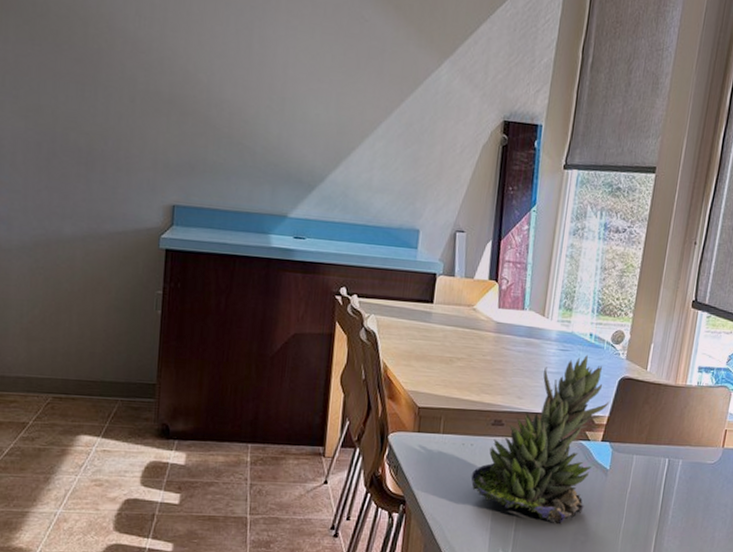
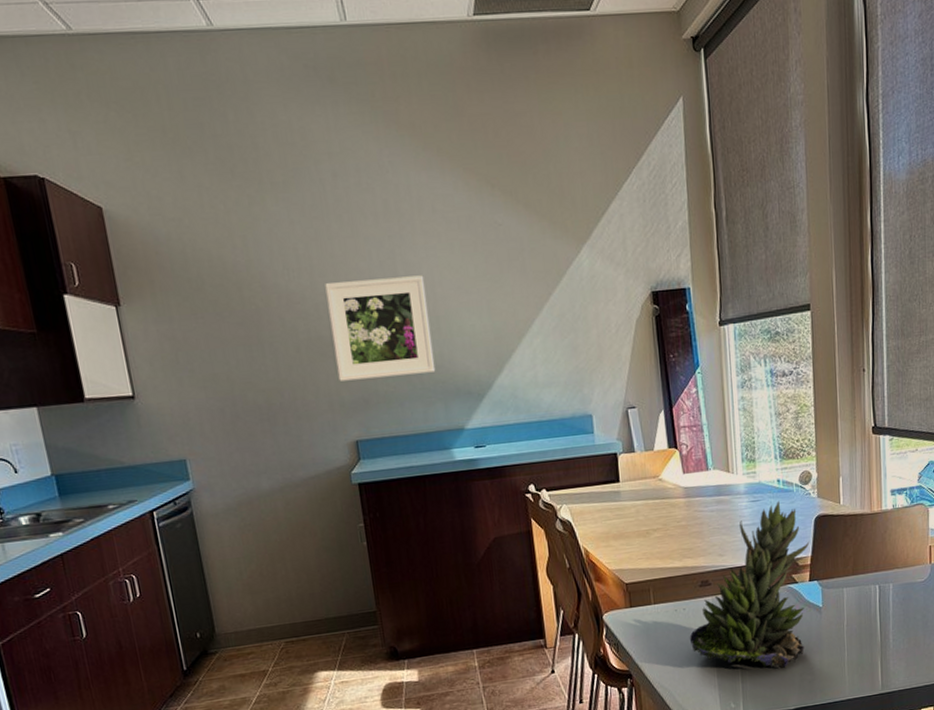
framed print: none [168,39,279,153] -> present [325,275,436,381]

